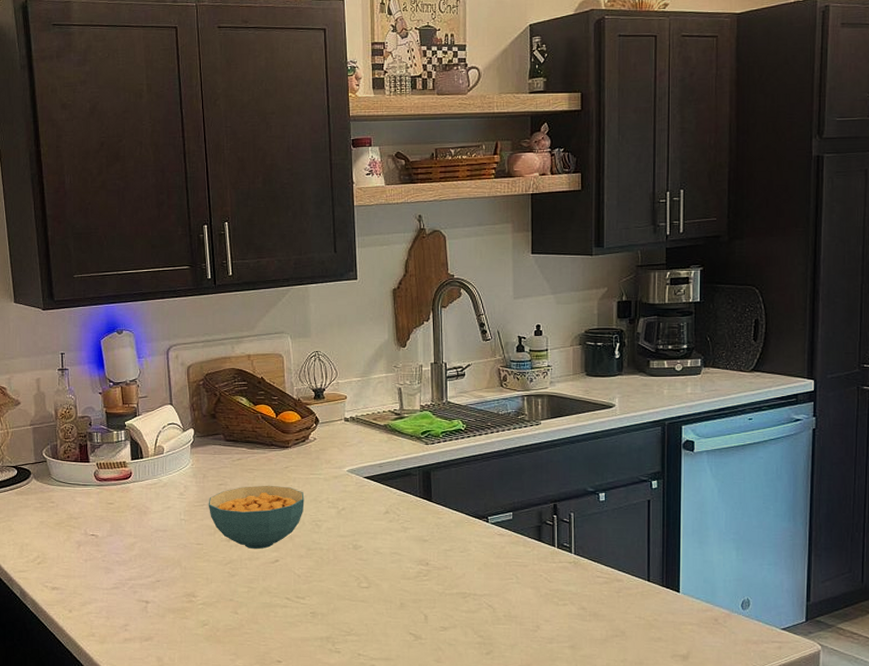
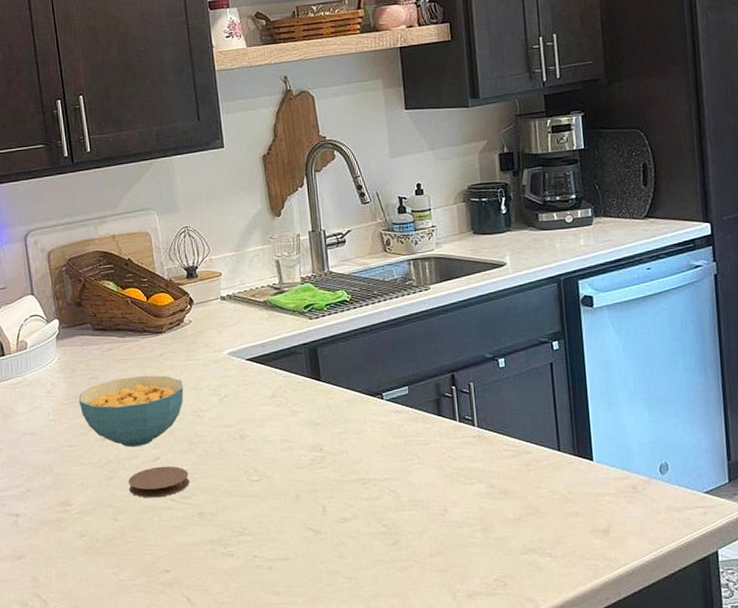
coaster: none [248,568,304,596] -> present [128,466,189,498]

